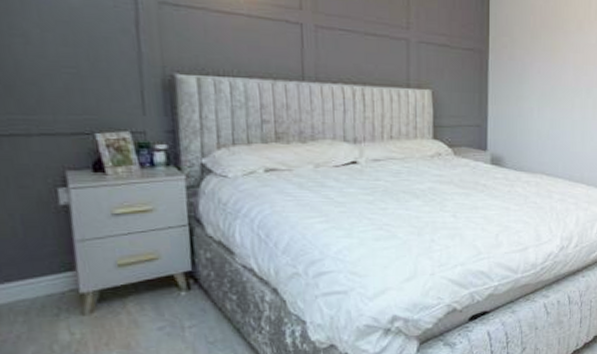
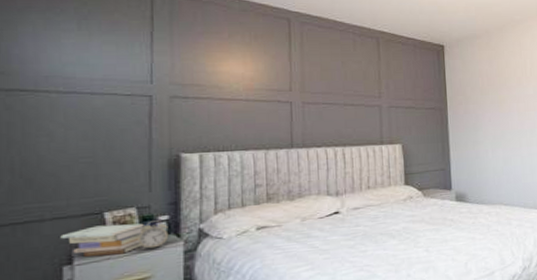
books: none [51,147,142,182] -> present [60,223,144,258]
alarm clock: none [135,149,169,179] -> present [138,220,169,249]

